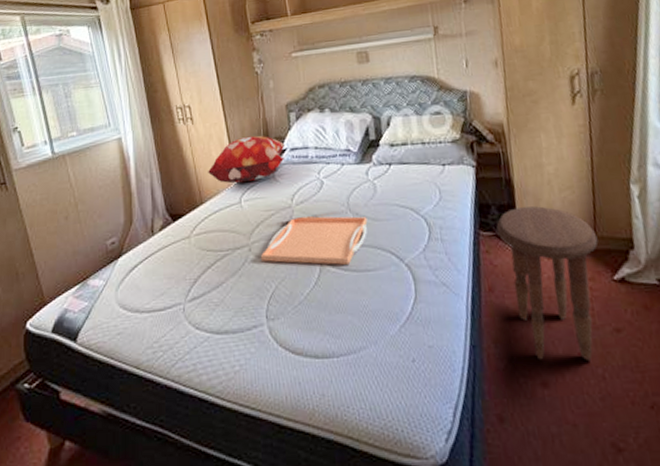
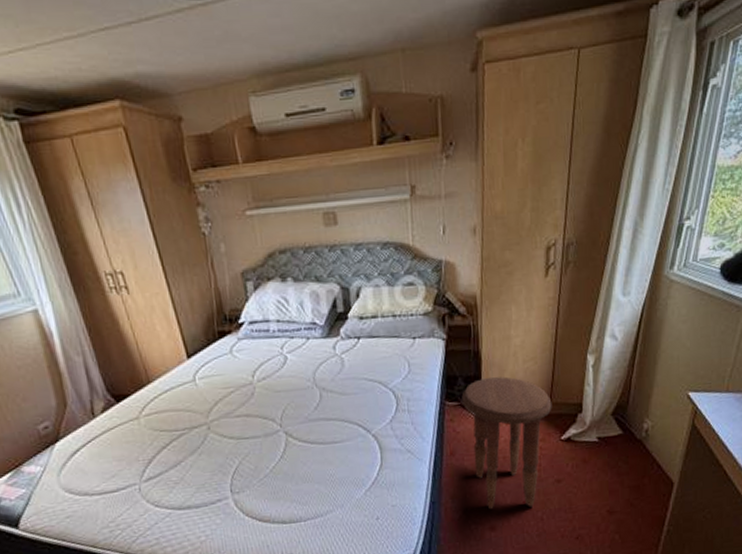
decorative pillow: present [208,135,285,184] -> none [153,307,243,361]
serving tray: present [261,216,368,265] -> none [222,391,335,440]

